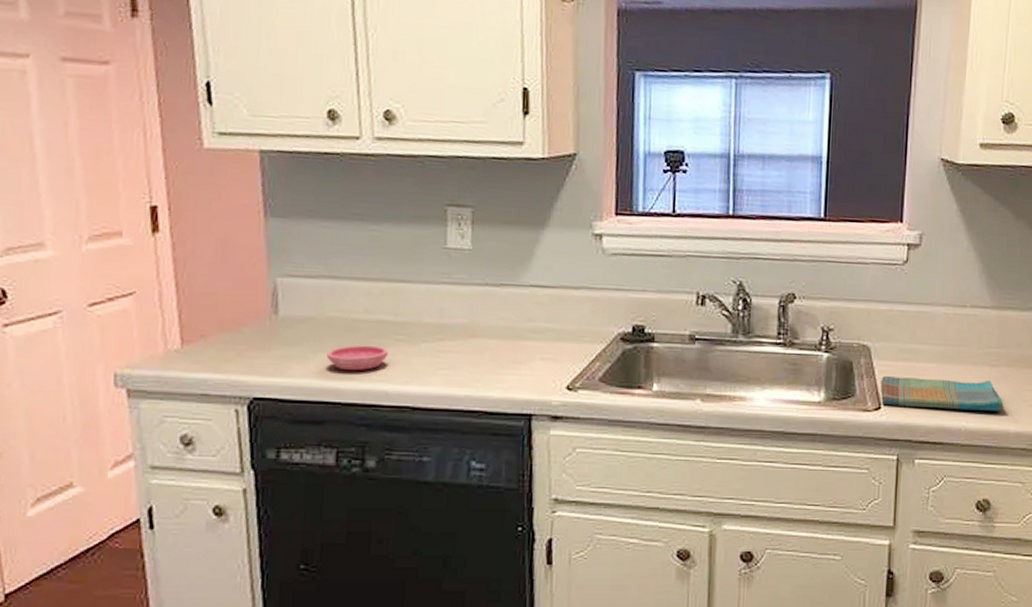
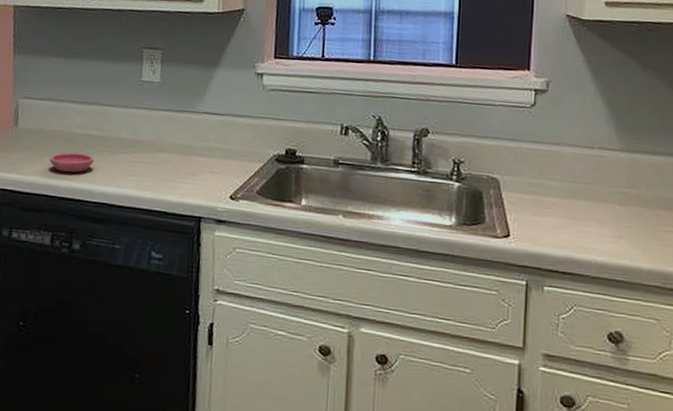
dish towel: present [881,375,1004,411] -> none [509,206,635,249]

